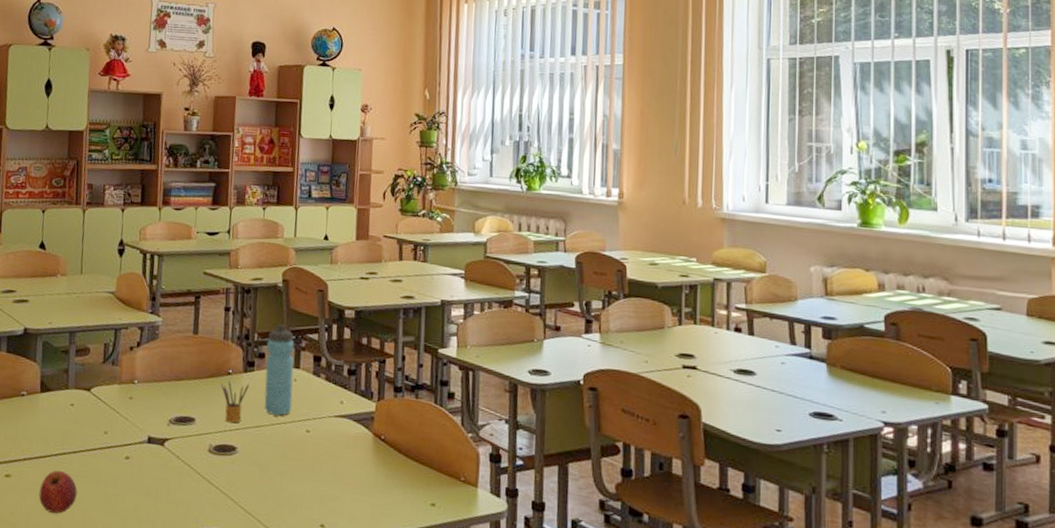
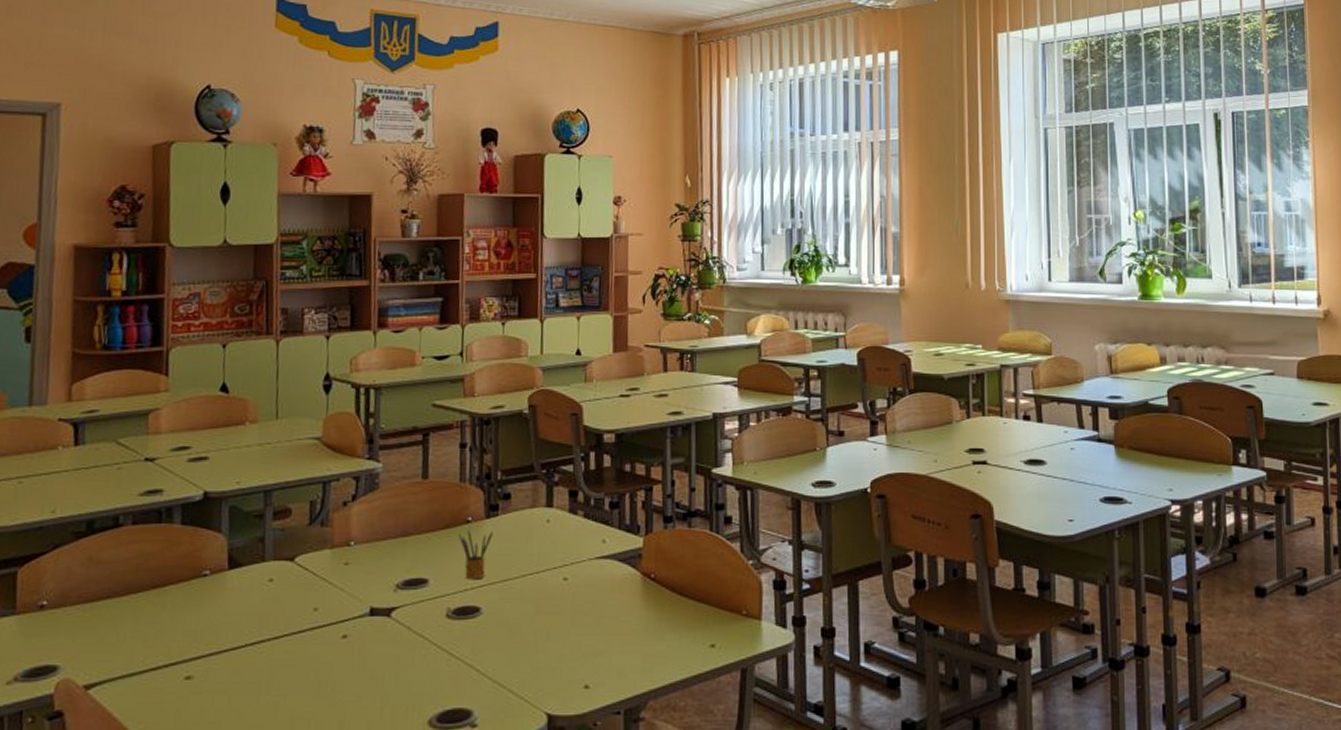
apple: present [38,470,78,514] -> none [231,662,282,718]
water bottle: present [264,325,295,416] -> none [512,458,546,564]

